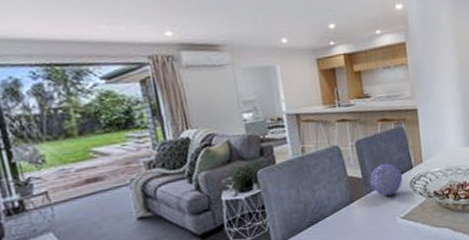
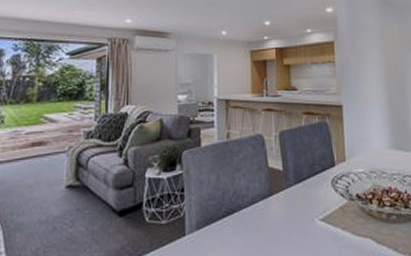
decorative ball: present [370,163,403,196] -> none [291,157,325,193]

